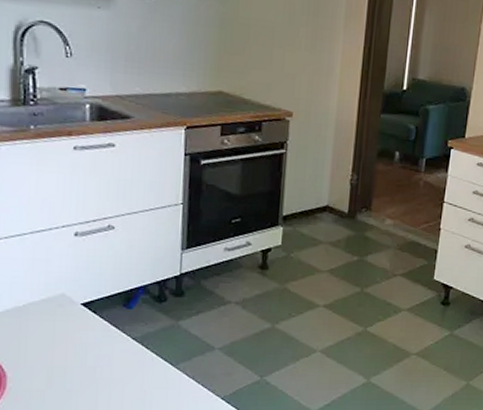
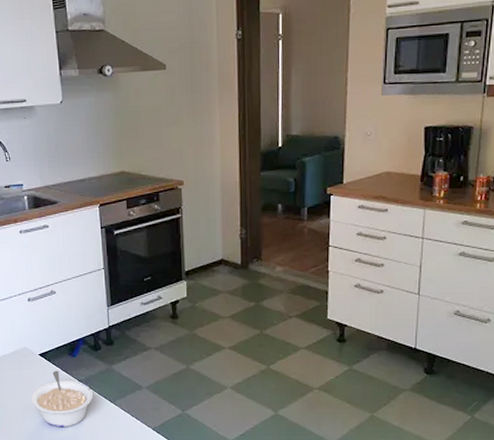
legume: none [62,324,151,397] -> present [30,370,94,428]

